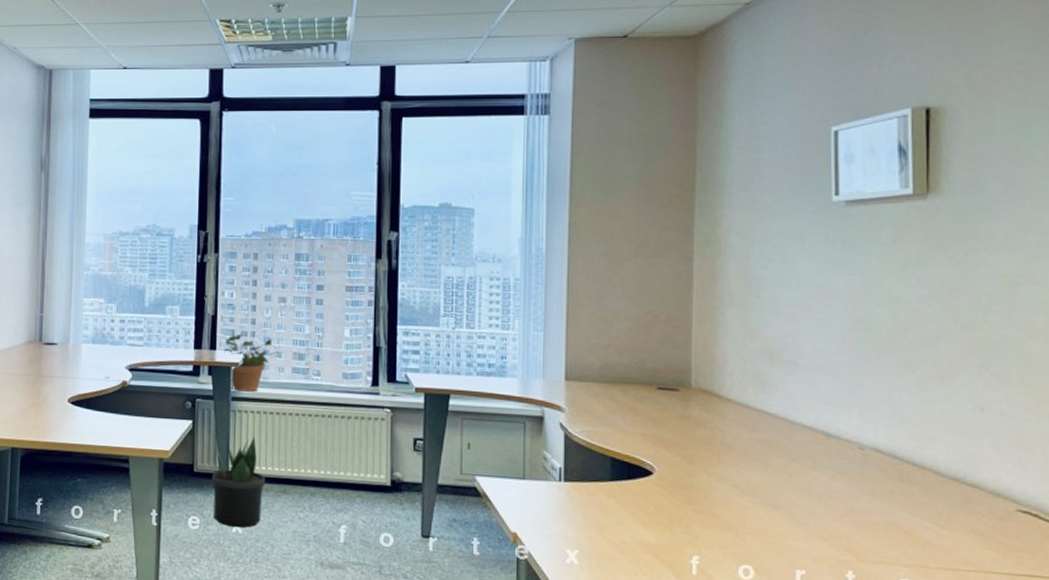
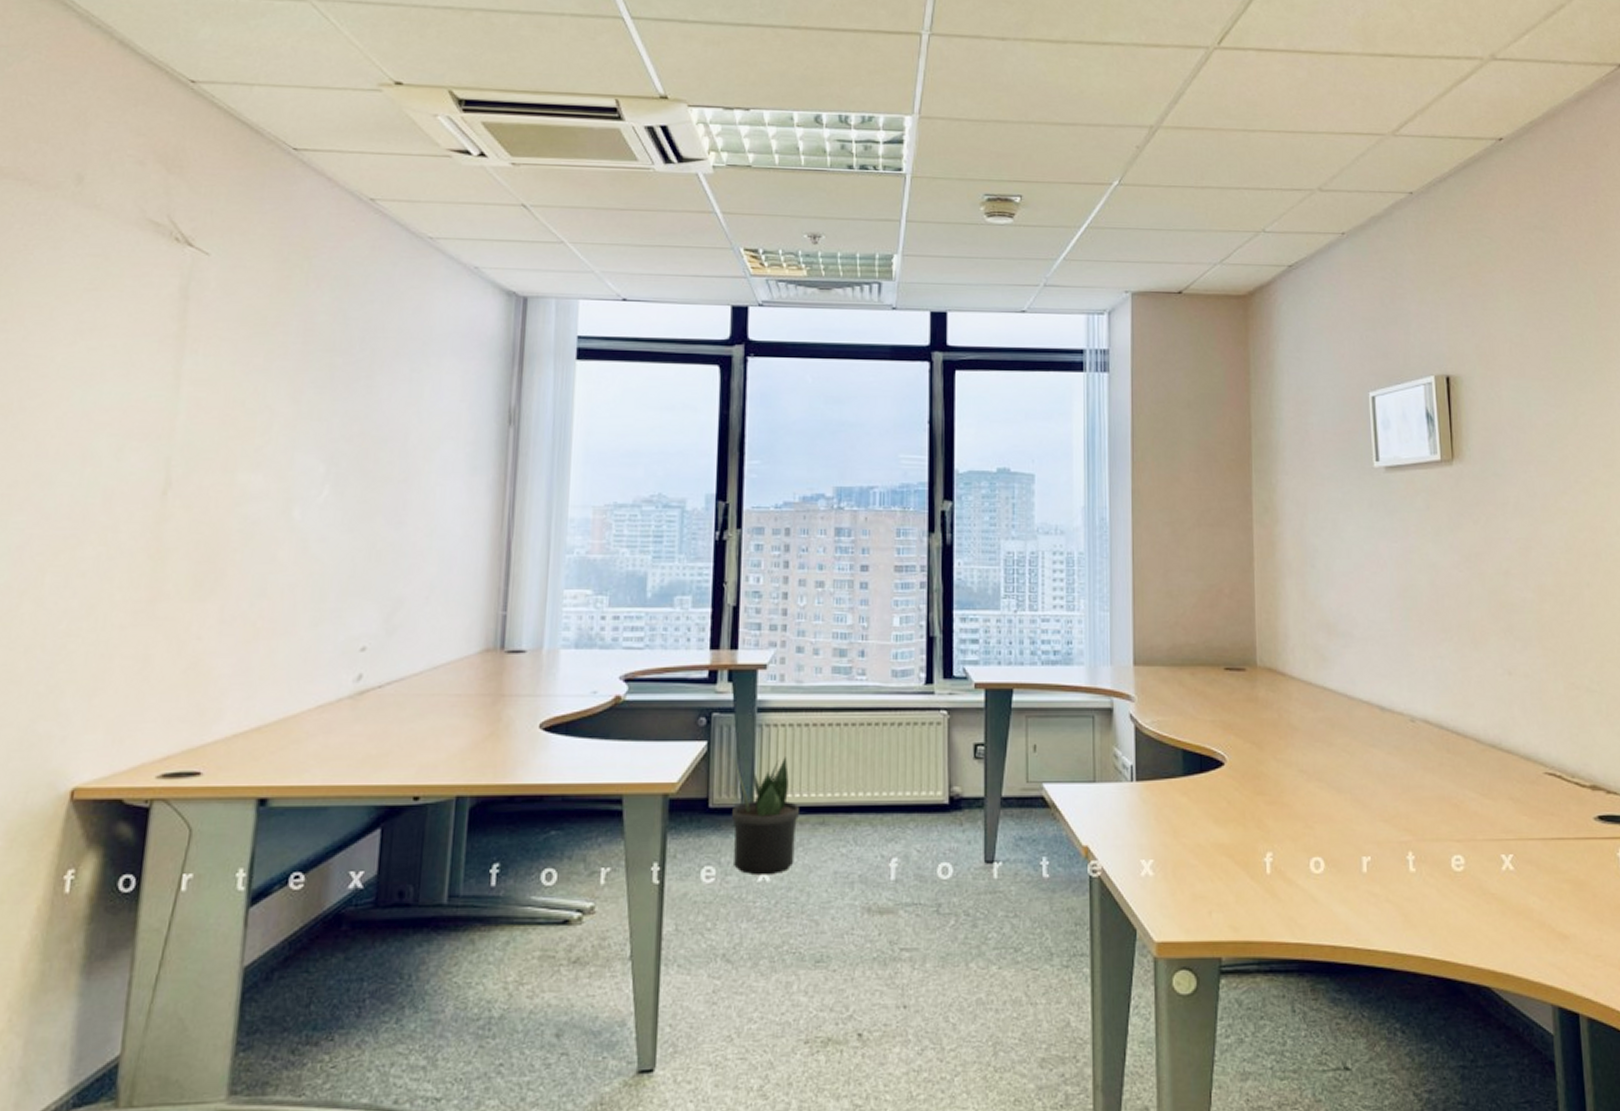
potted plant: present [224,334,279,392] -> none [748,628,816,700]

